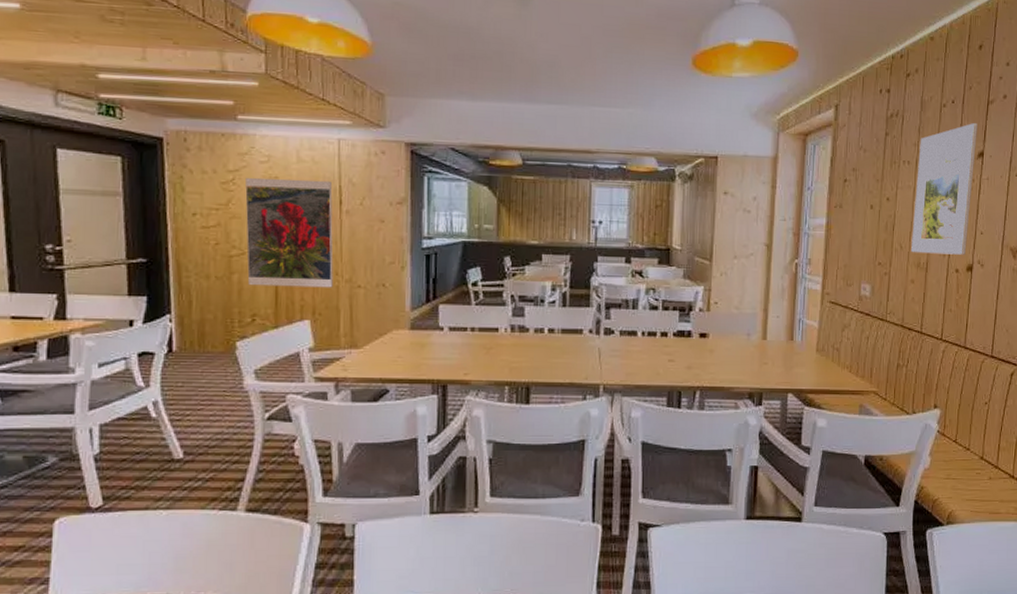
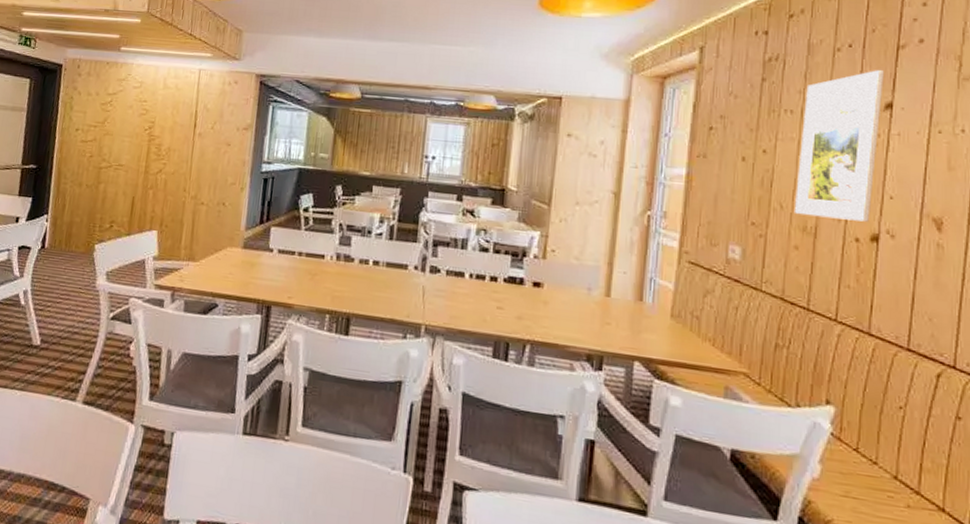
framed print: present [245,177,334,288] -> none [111,100,190,203]

